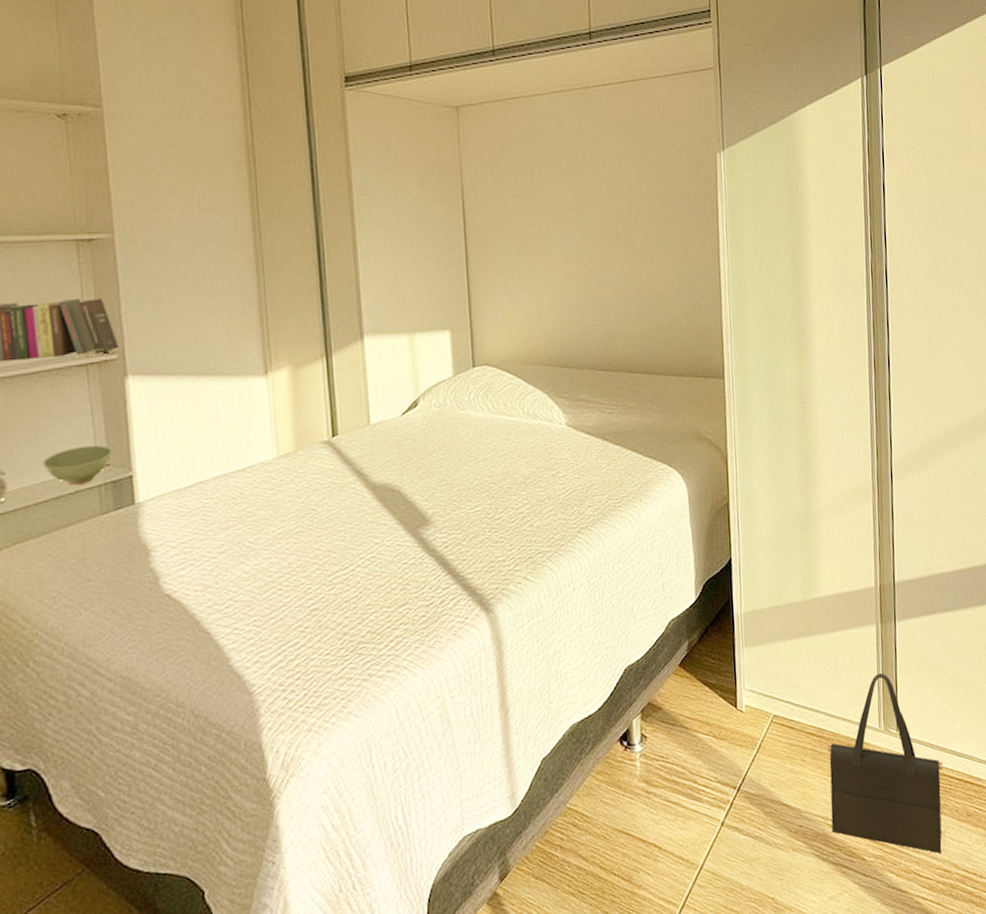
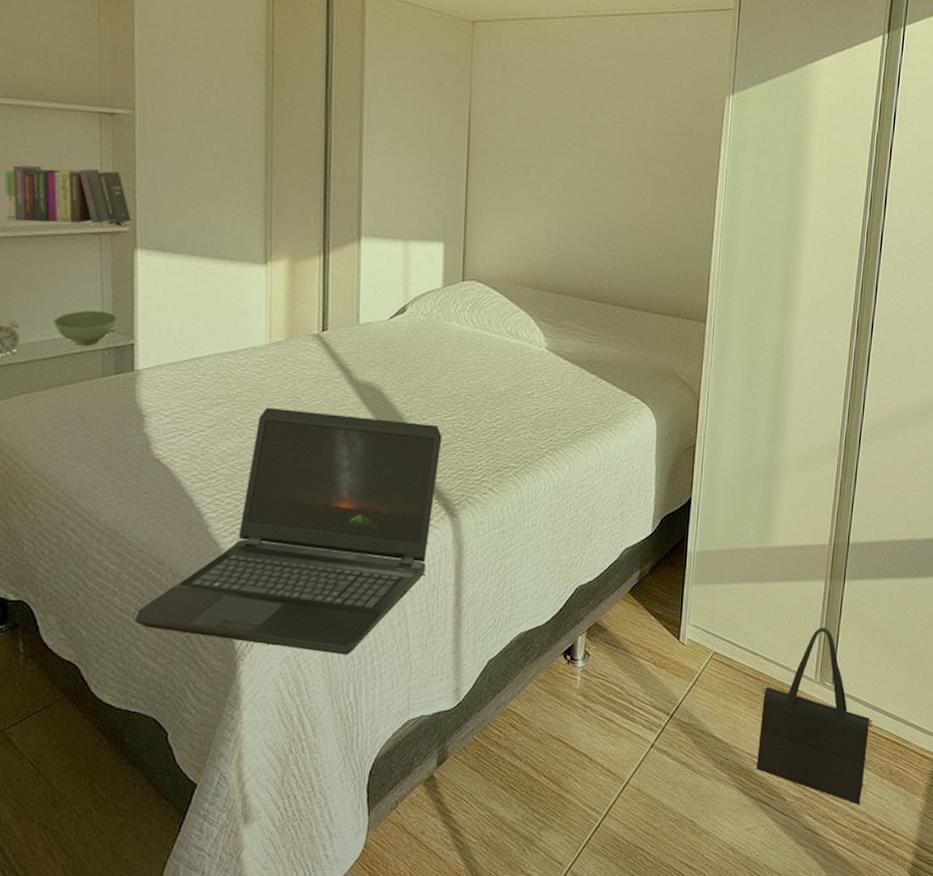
laptop computer: none [157,518,469,779] -> present [135,407,442,655]

